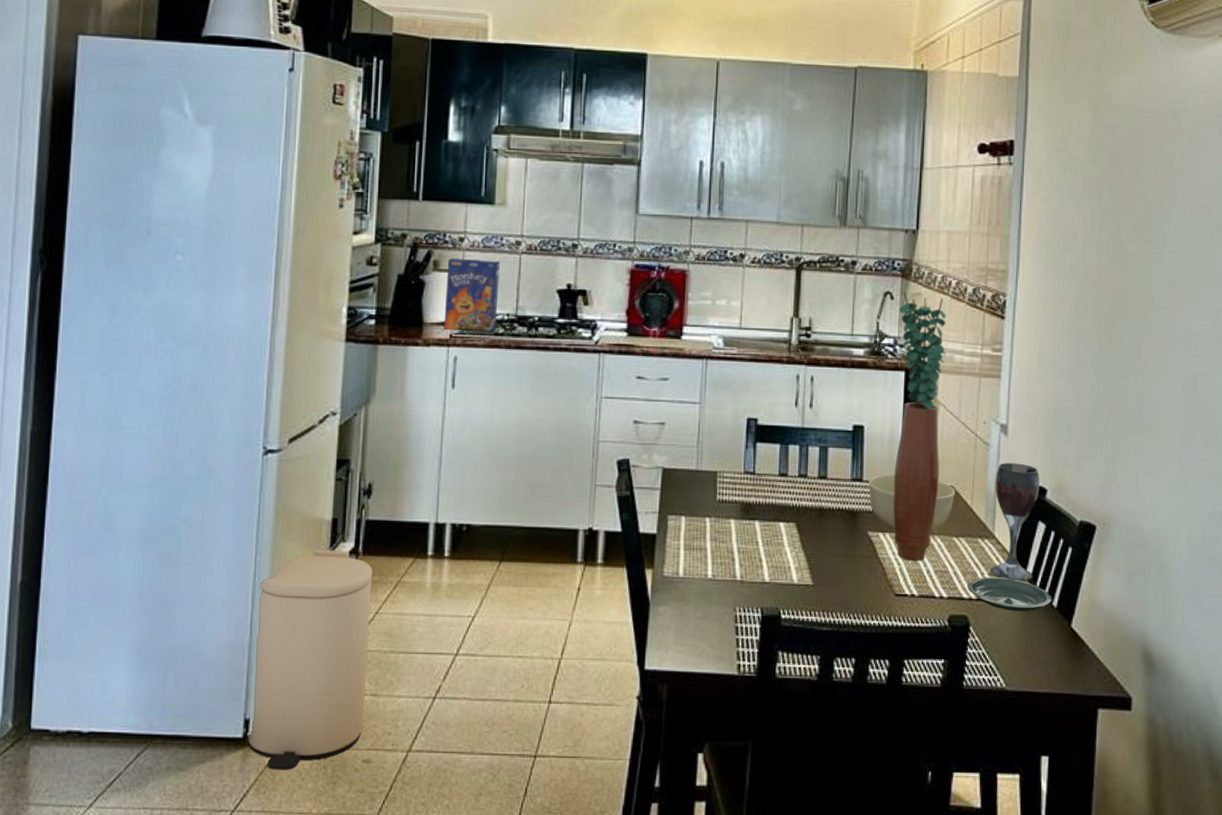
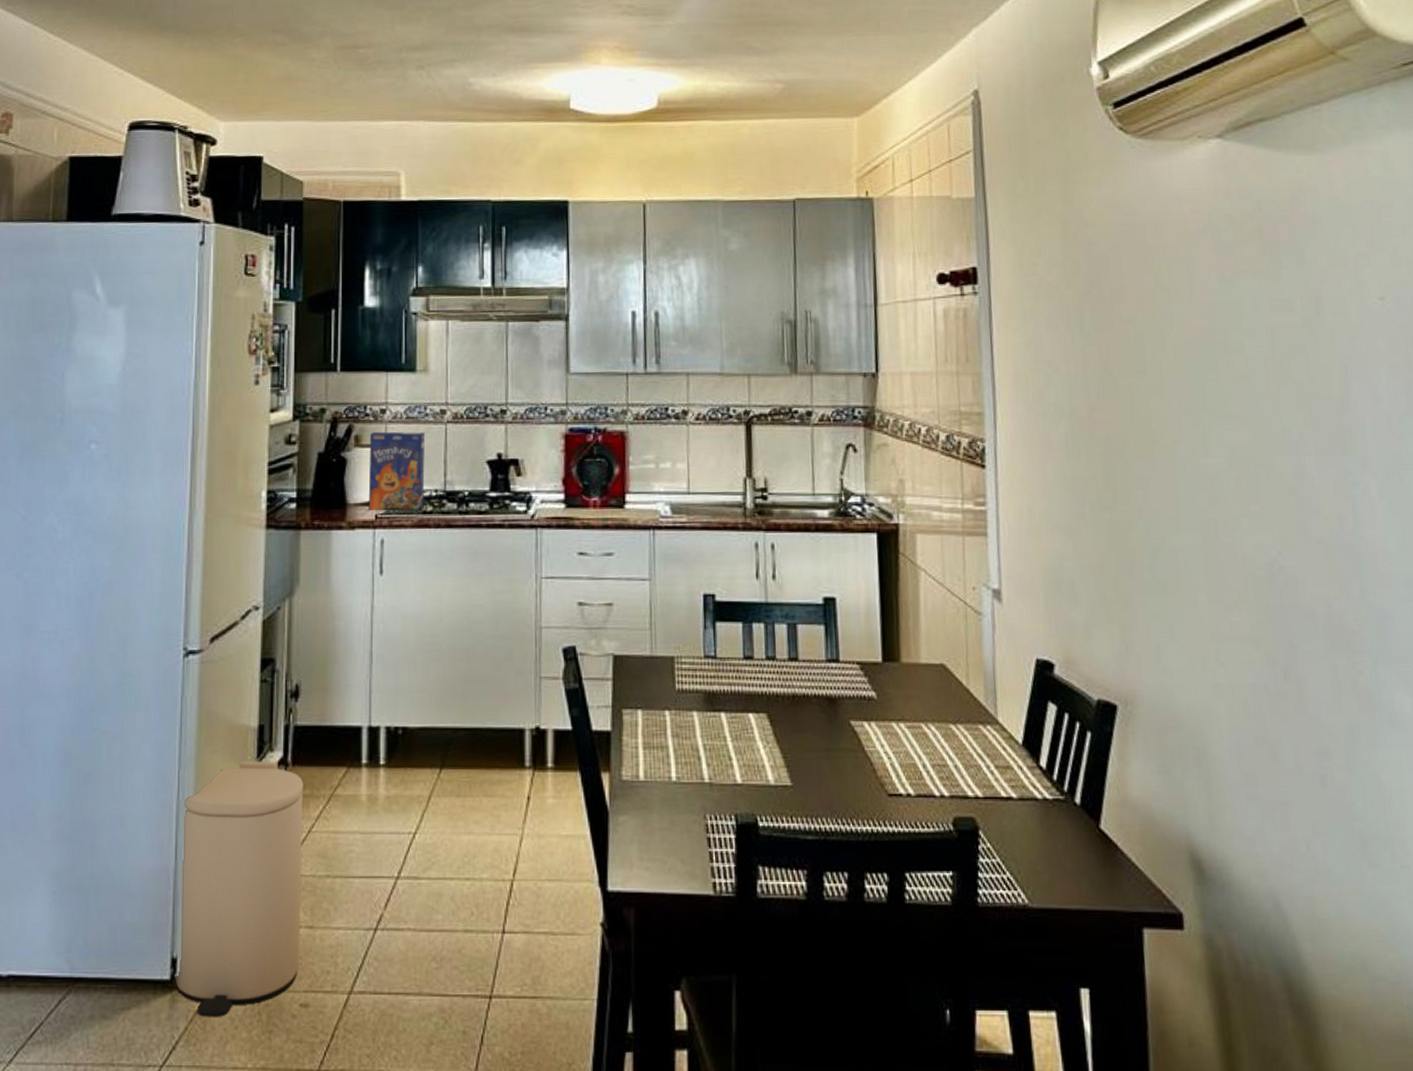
bowl: present [868,474,956,533] -> none [846,653,948,721]
vase: present [893,291,947,561] -> none [863,442,928,753]
plate: present [967,577,1052,612] -> none [971,771,1074,811]
cup: present [989,463,1040,581] -> none [992,634,1049,774]

